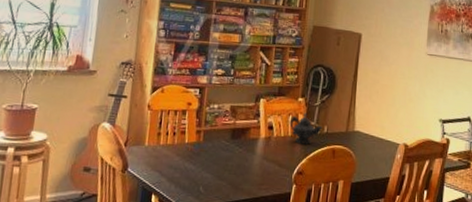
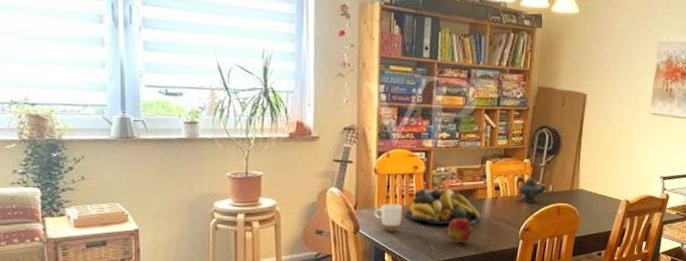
mug: none [144,140,174,172] -> present [374,203,403,232]
fruit bowl: none [175,126,253,166] -> present [405,188,481,225]
fruit: none [214,158,245,186] -> present [444,218,473,243]

